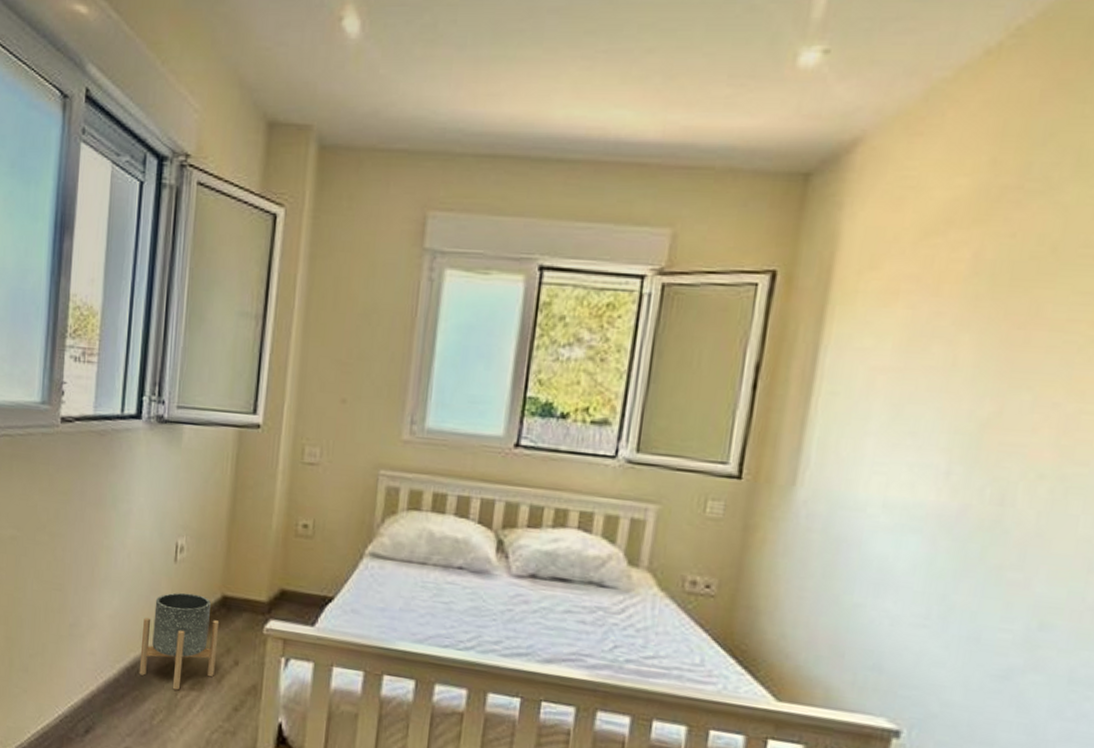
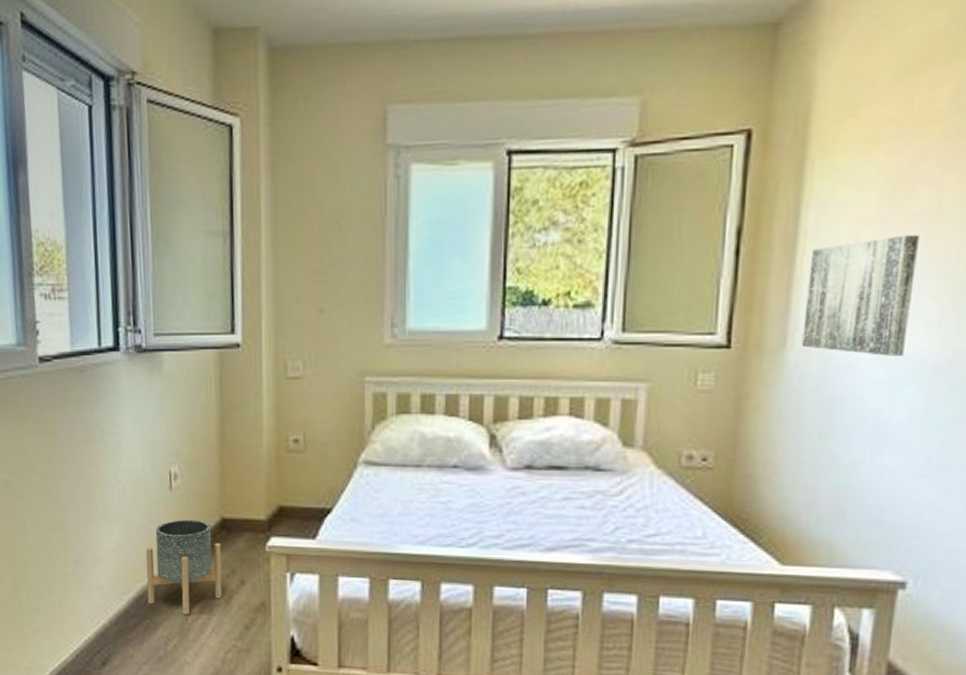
wall art: none [811,386,932,504] -> present [802,234,919,356]

